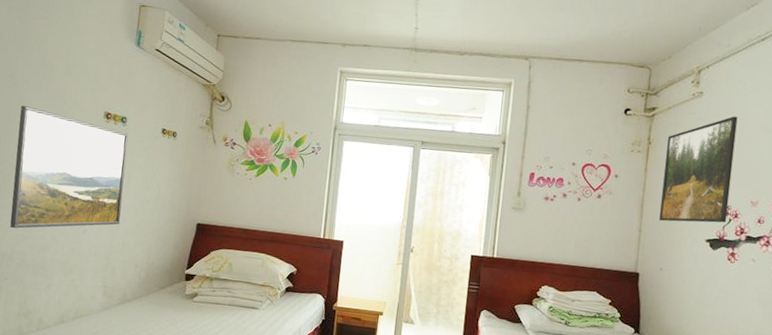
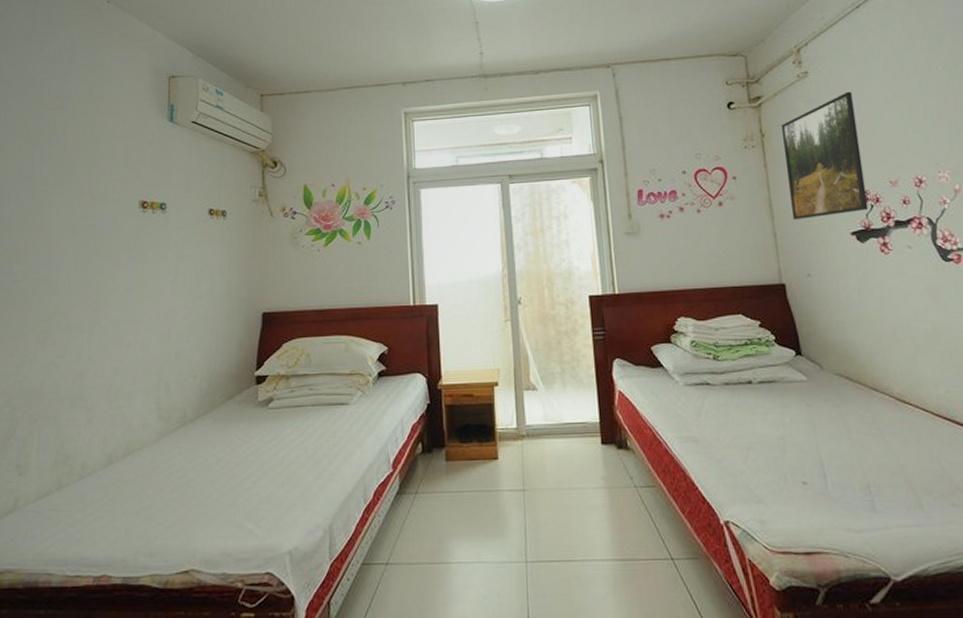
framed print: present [10,106,129,229] -> none [37,209,171,356]

